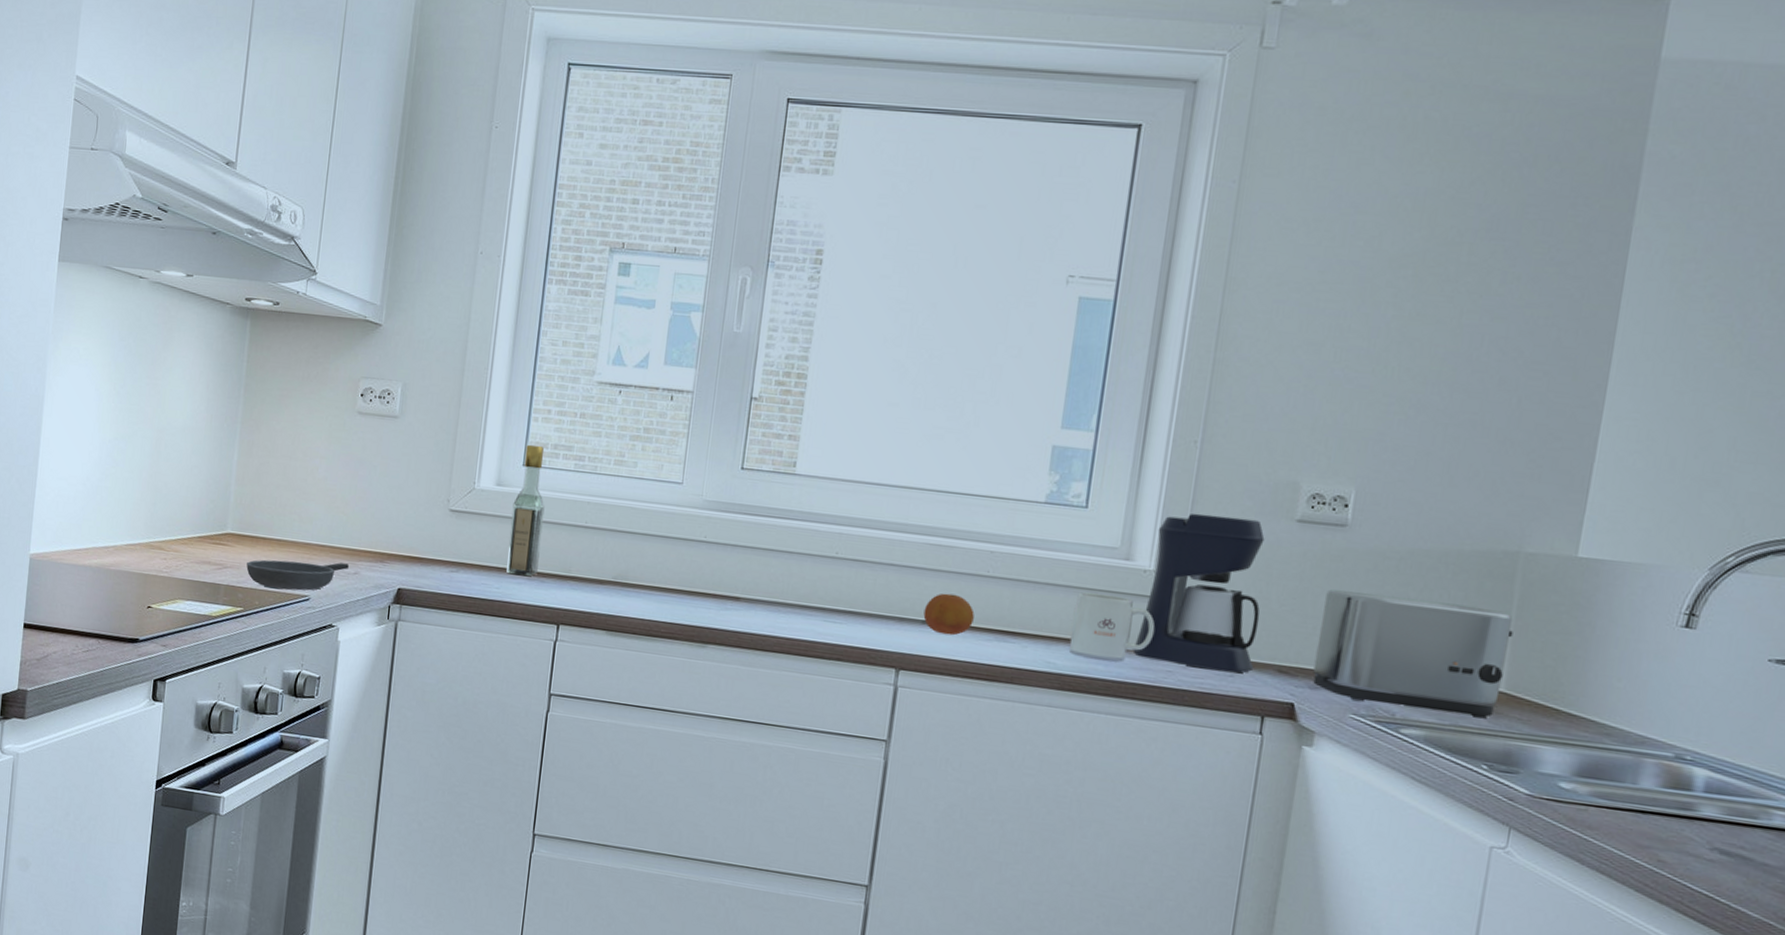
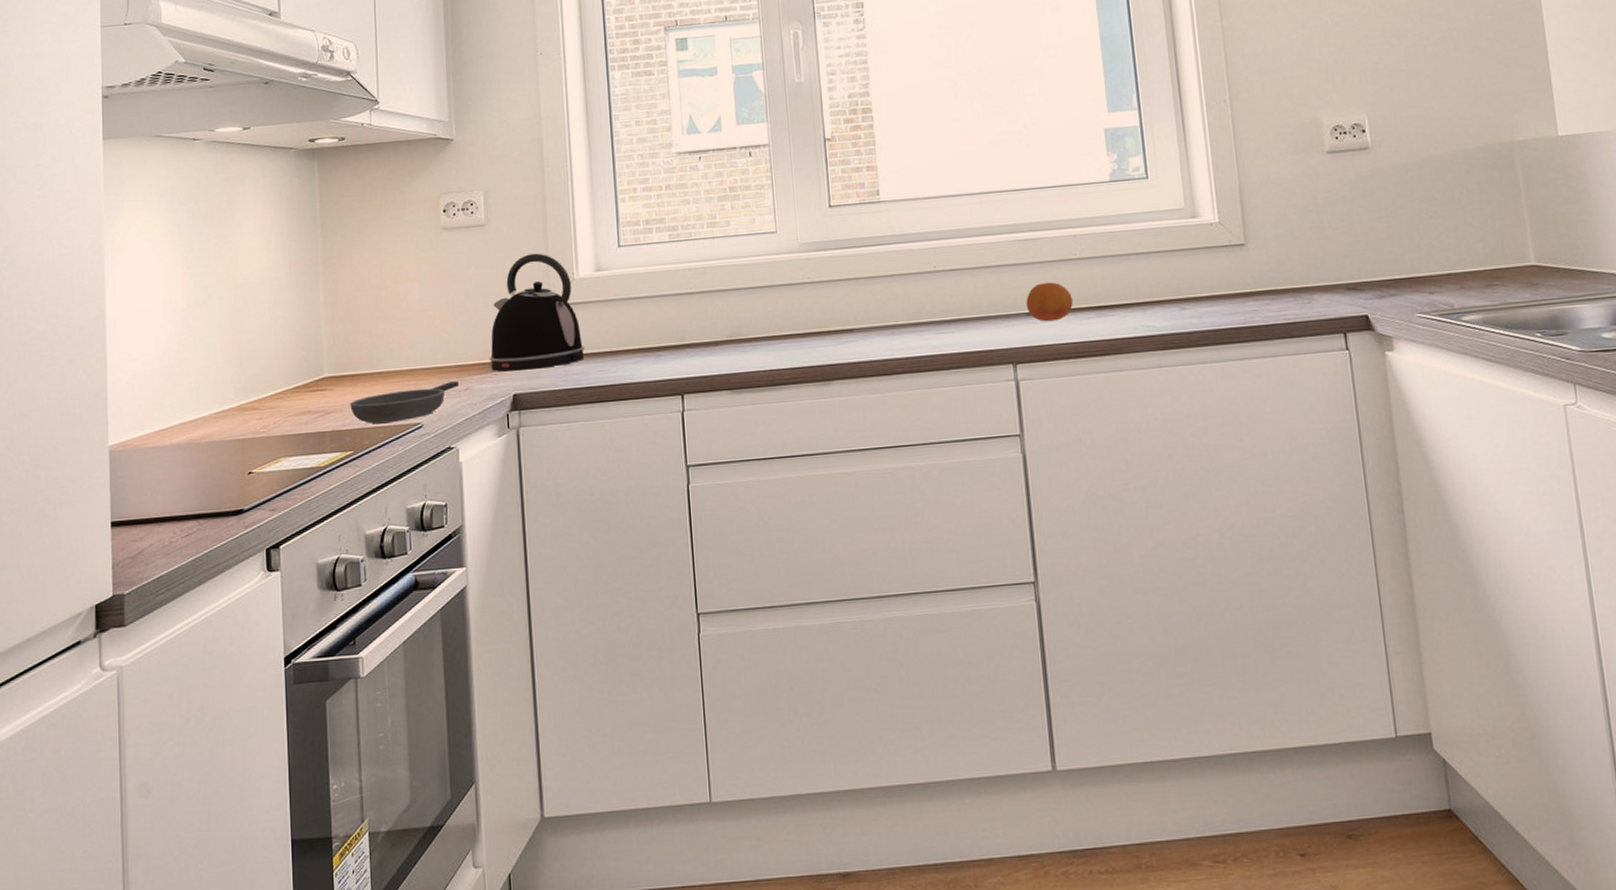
kettle: none [381,454,473,571] -> present [489,253,584,372]
bottle: present [506,445,545,577] -> none [615,225,652,356]
mug: present [1069,592,1155,662] -> none [1158,251,1234,315]
coffee maker: present [1132,513,1265,673] -> none [1213,158,1326,304]
toaster: present [1313,589,1513,719] -> none [1368,195,1533,300]

